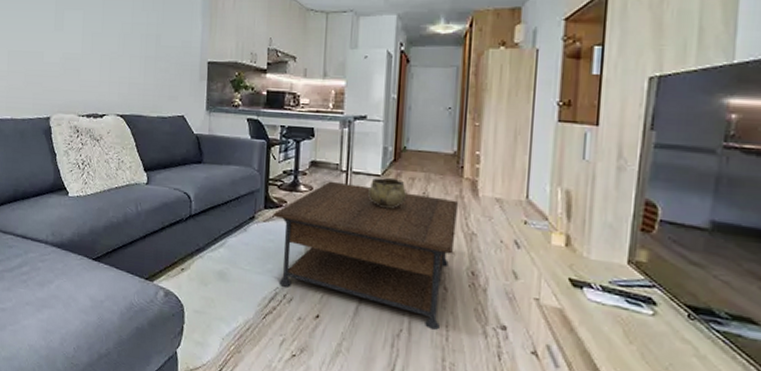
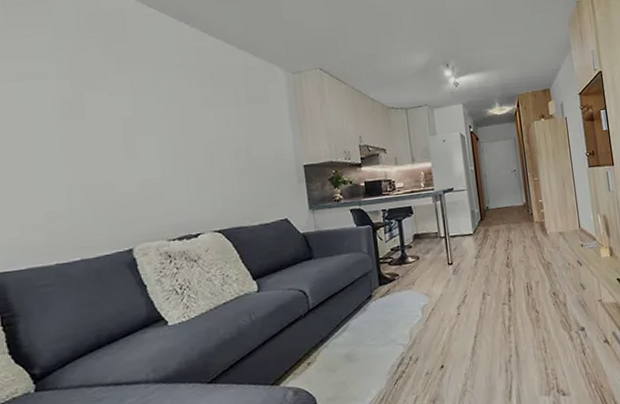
coffee table: present [272,181,459,331] -> none [388,240,539,351]
decorative bowl: present [368,177,408,209] -> none [465,233,496,260]

